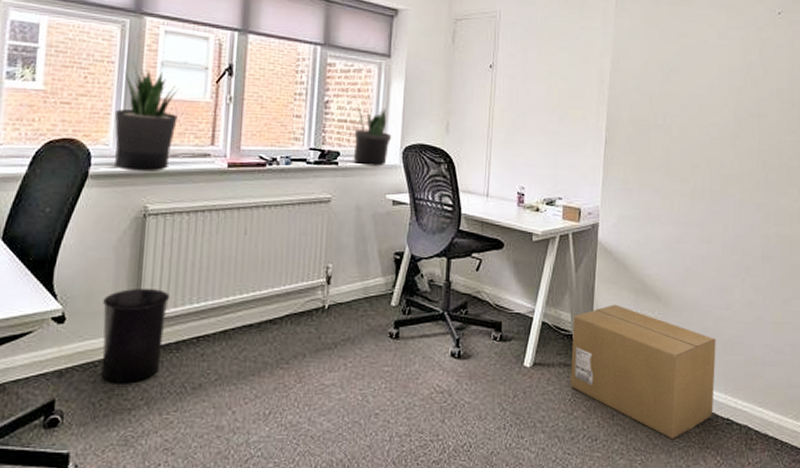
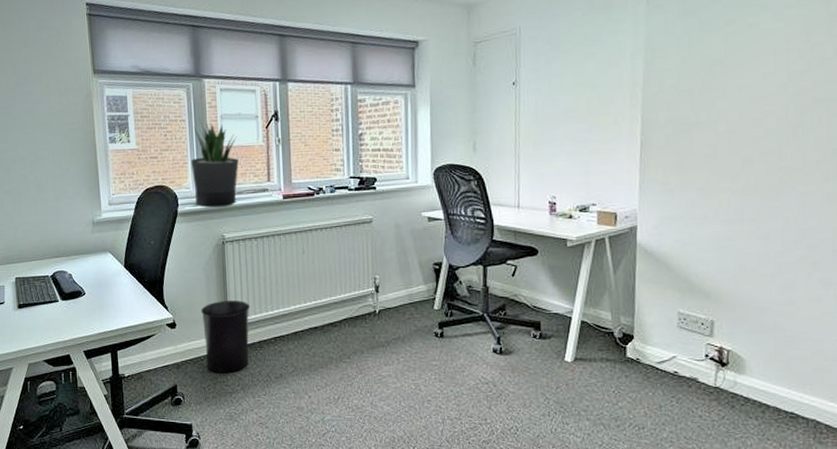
planter: present [353,104,392,167] -> none [387,133,423,189]
box: present [571,304,716,440] -> none [613,303,777,431]

